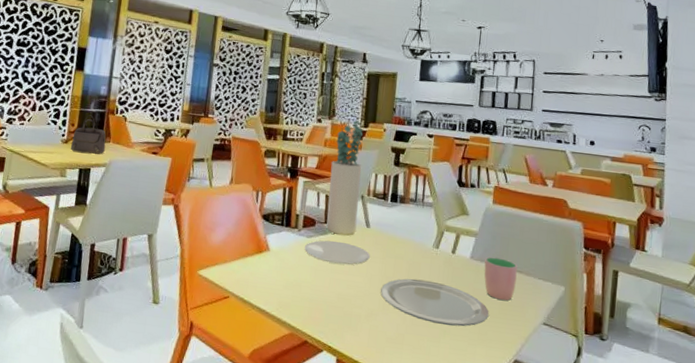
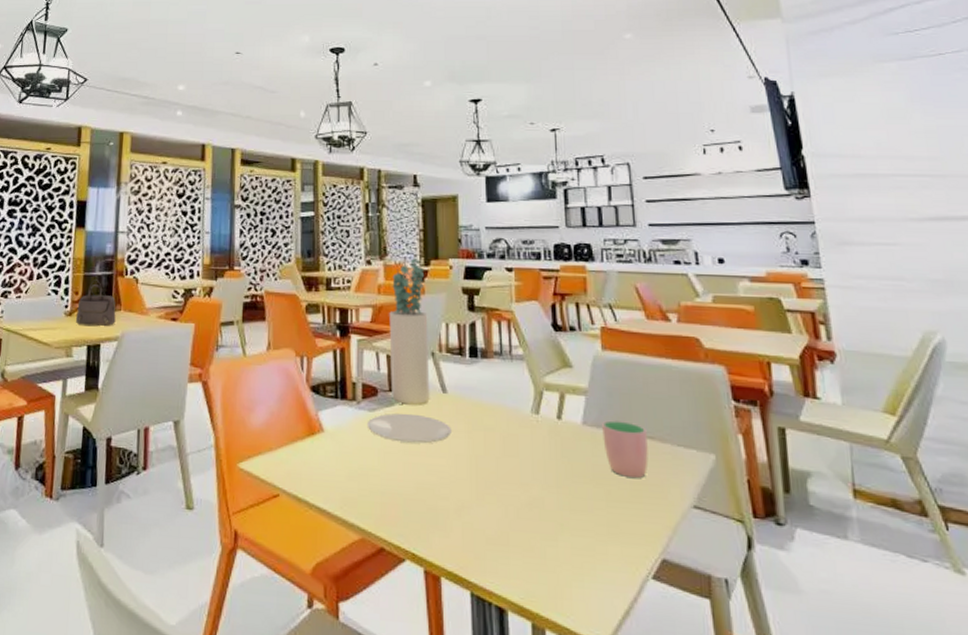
plate: present [380,278,489,327] -> none [470,456,618,517]

